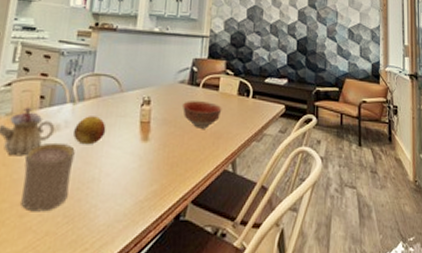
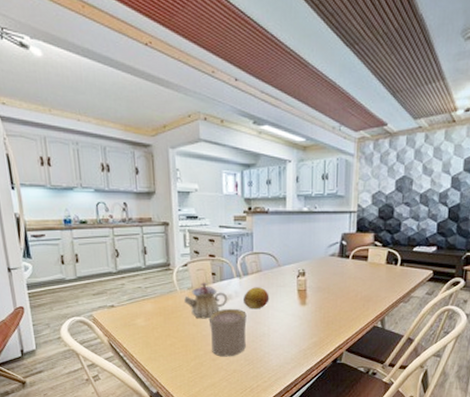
bowl: present [182,101,222,129] -> none [333,271,371,294]

